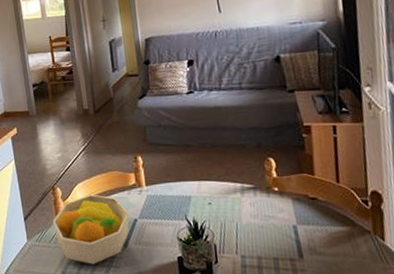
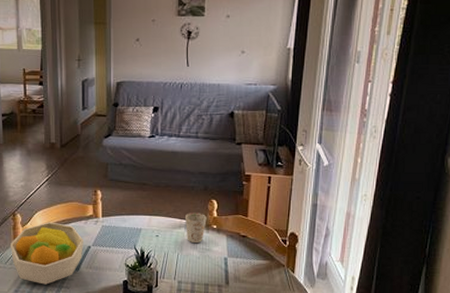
mug: none [239,174,266,210] -> present [186,213,207,244]

